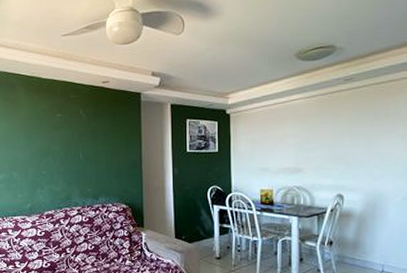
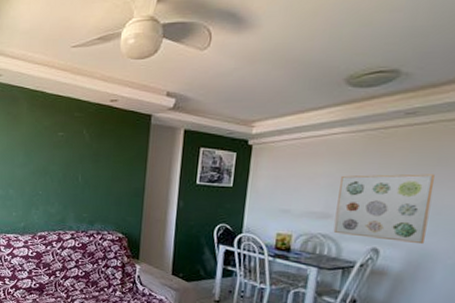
wall art: none [305,128,375,187] -> present [333,174,435,245]

